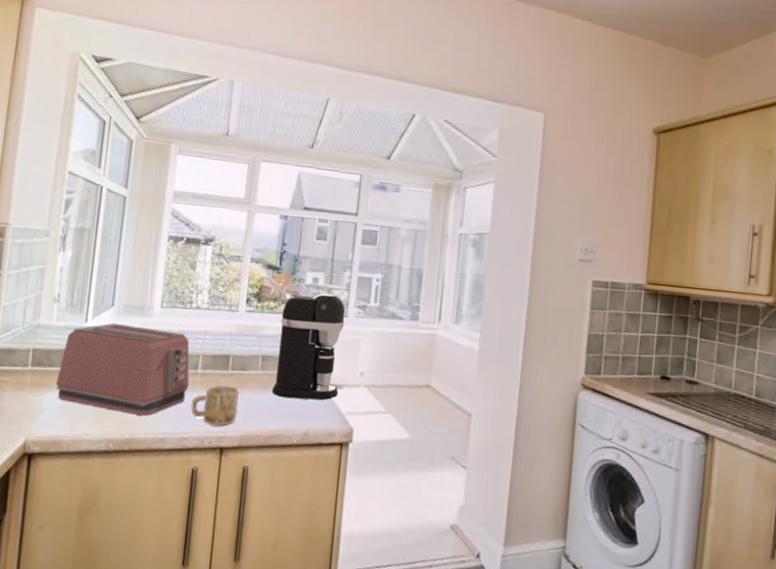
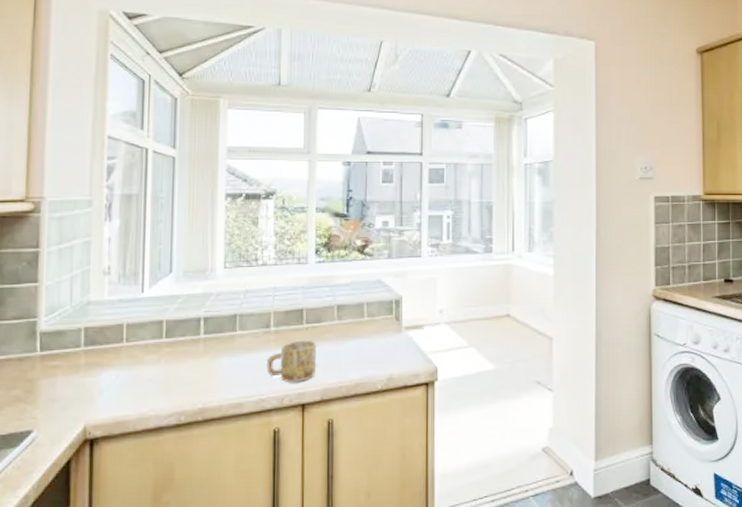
toaster: present [56,322,190,416] -> none [114,289,263,383]
coffee maker: present [272,293,346,400] -> none [351,235,419,345]

